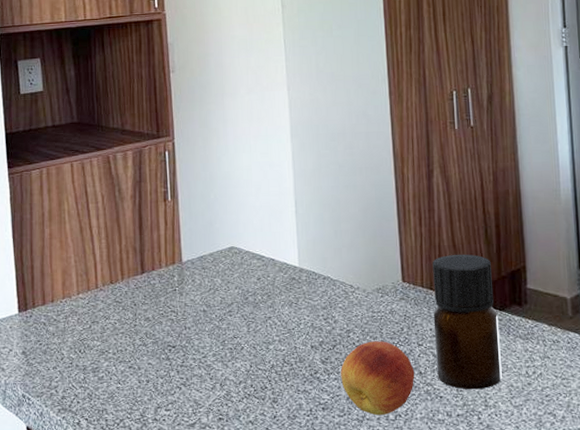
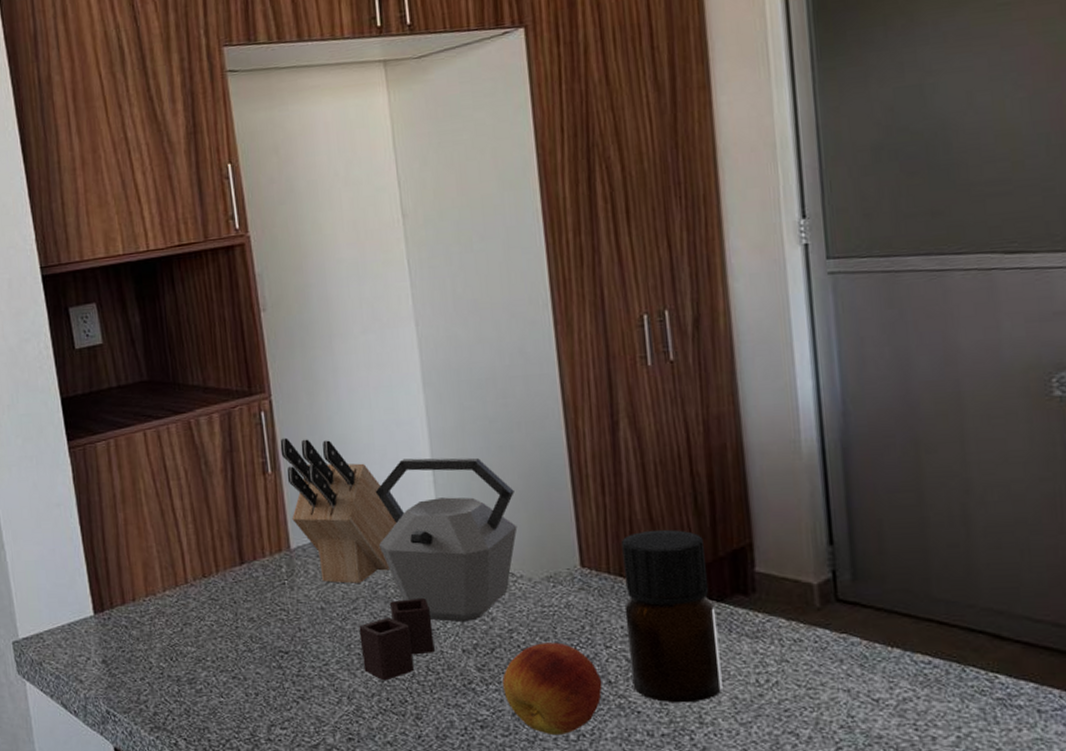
knife block: none [179,172,265,291] -> present [280,438,396,584]
kettle: none [232,192,357,371] -> present [359,457,518,681]

